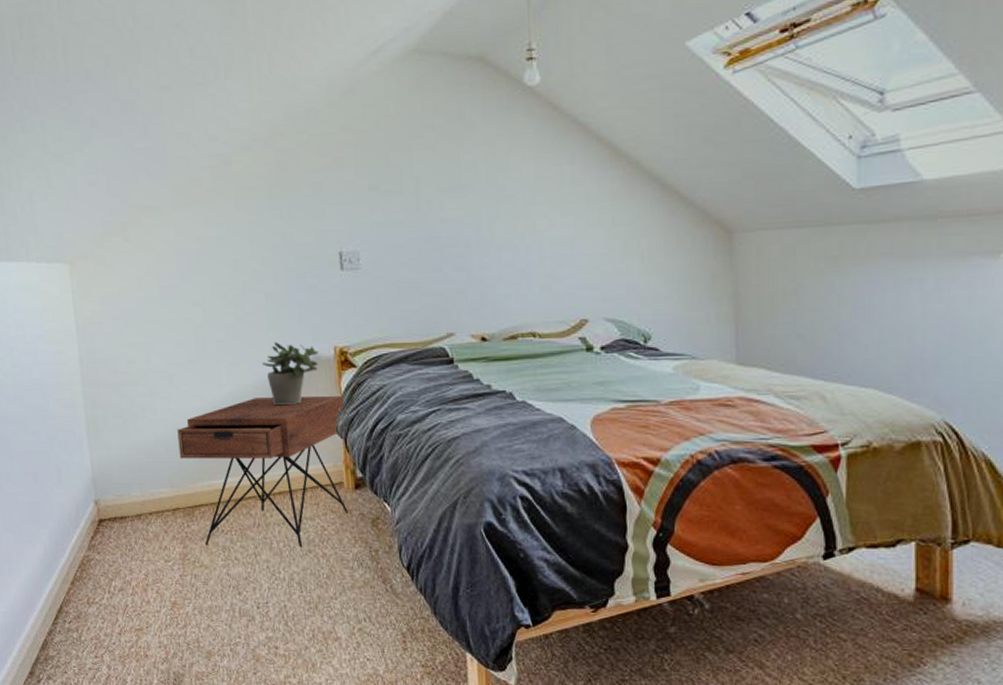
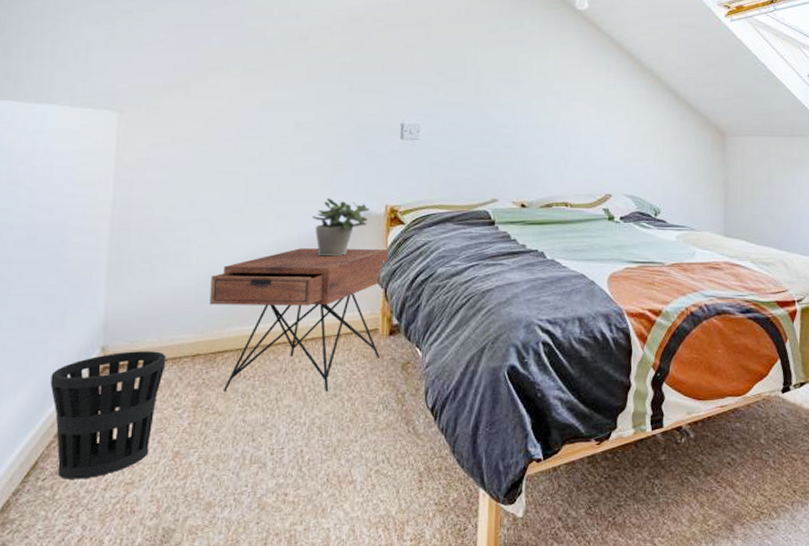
wastebasket: none [58,505,152,624] -> present [50,351,166,479]

